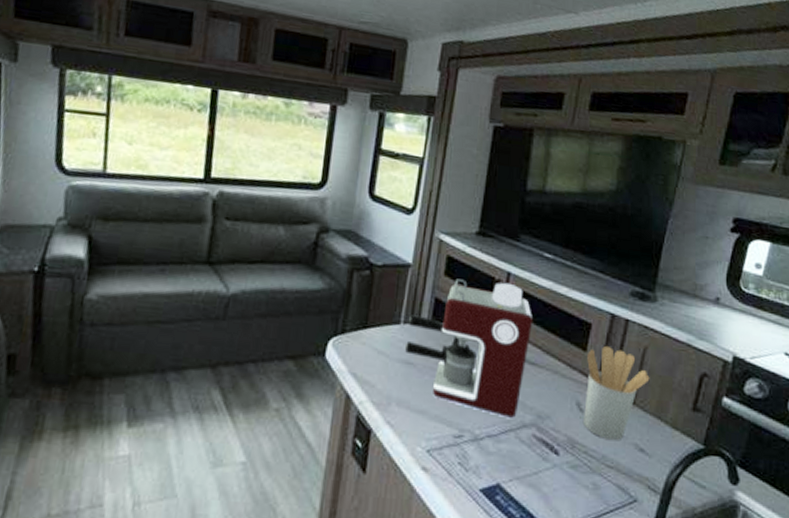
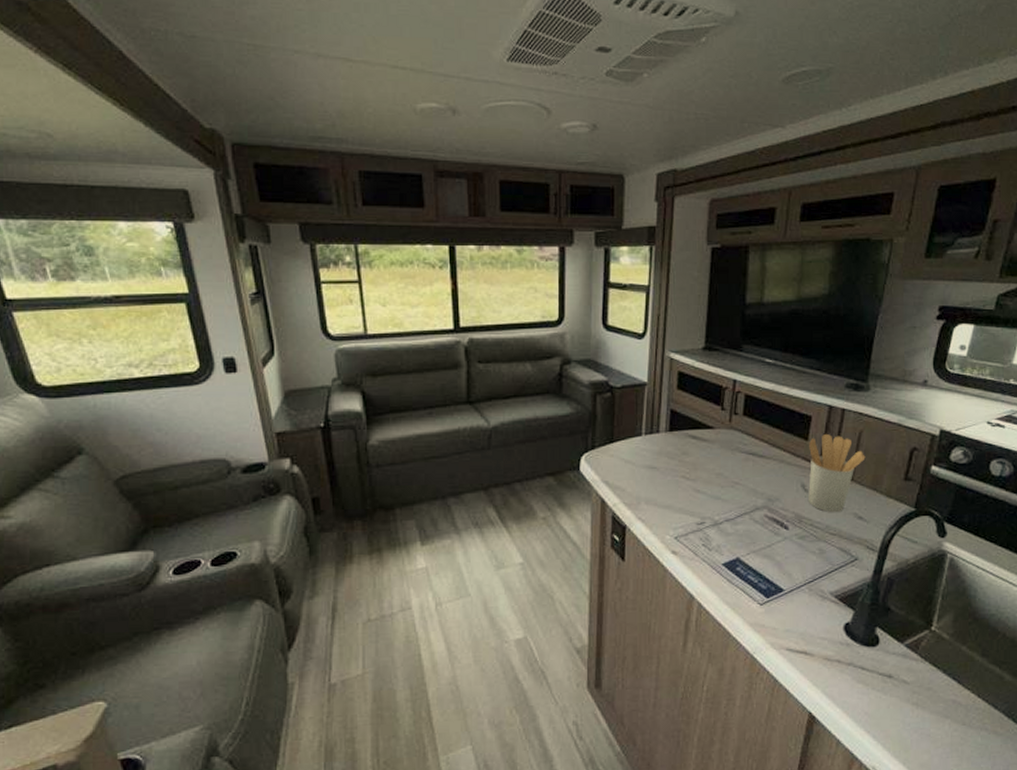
coffee maker: present [405,278,534,418] -> none [649,389,759,503]

